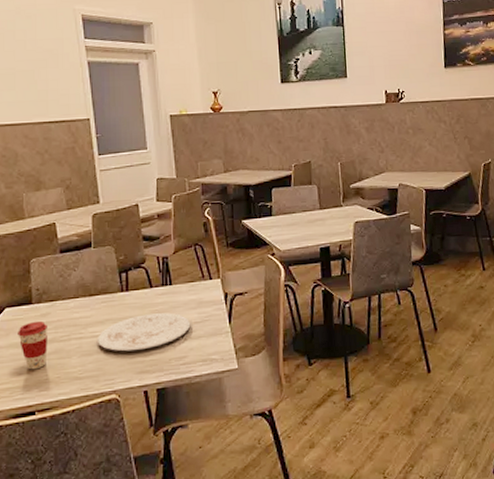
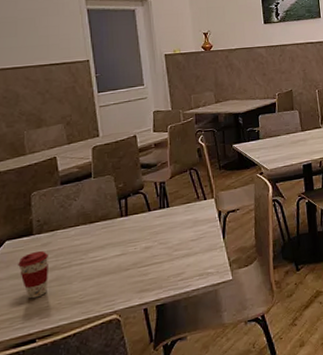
plate: present [98,312,191,352] -> none [98,233,188,274]

